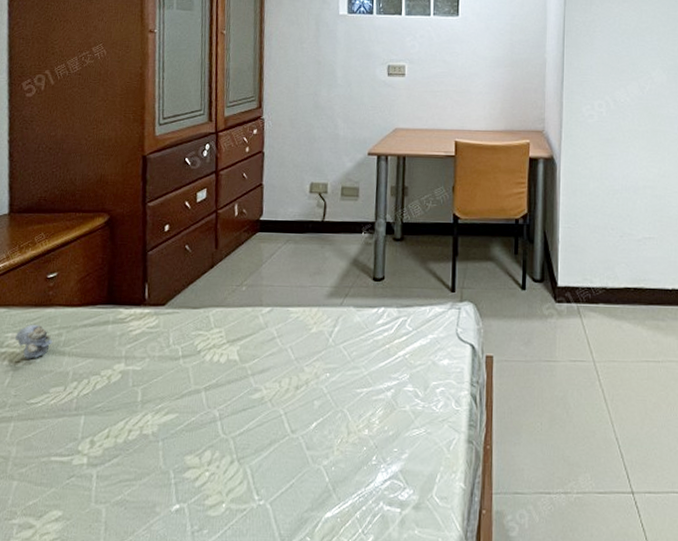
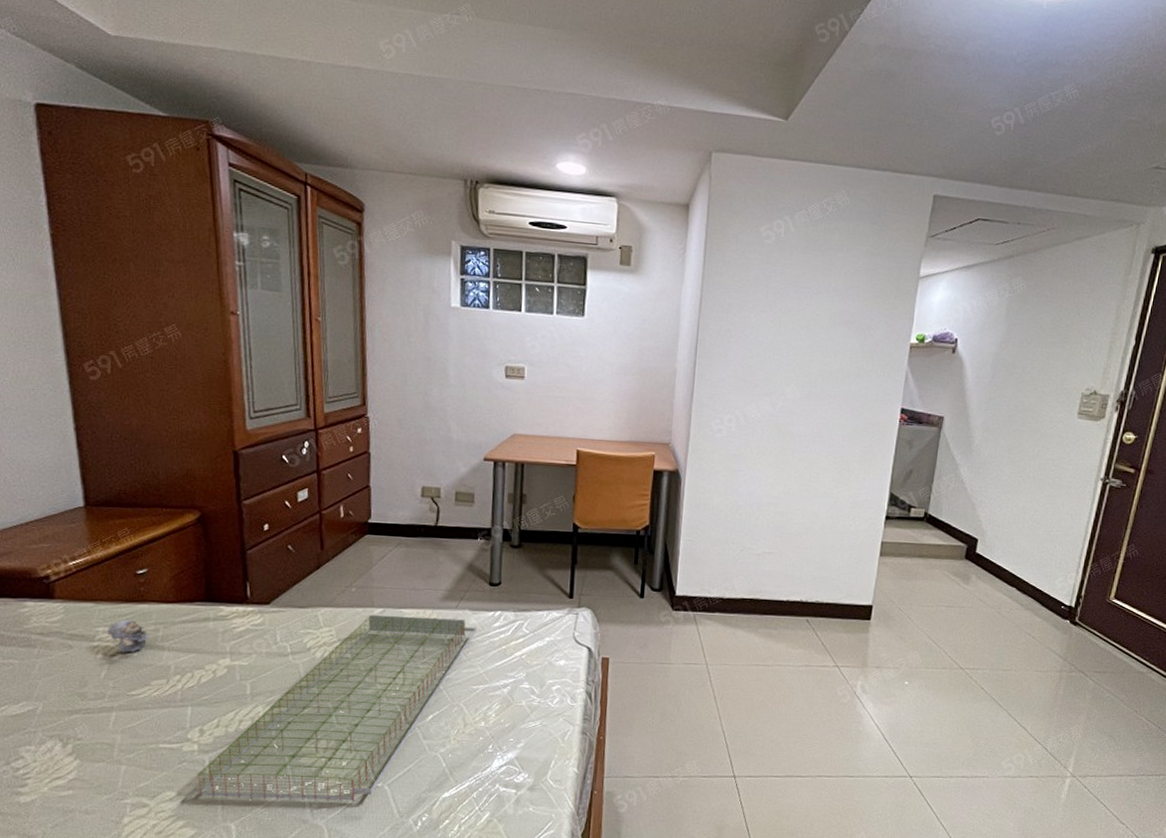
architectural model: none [84,313,360,523] -> present [198,614,476,802]

